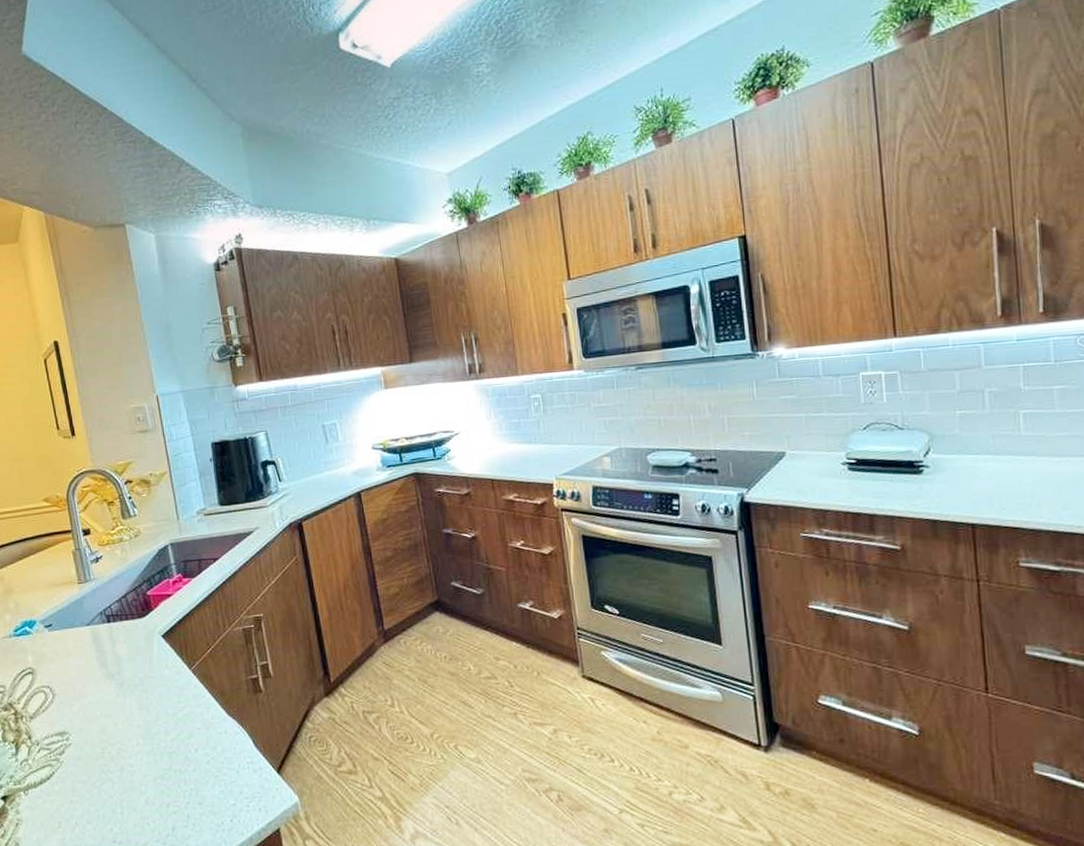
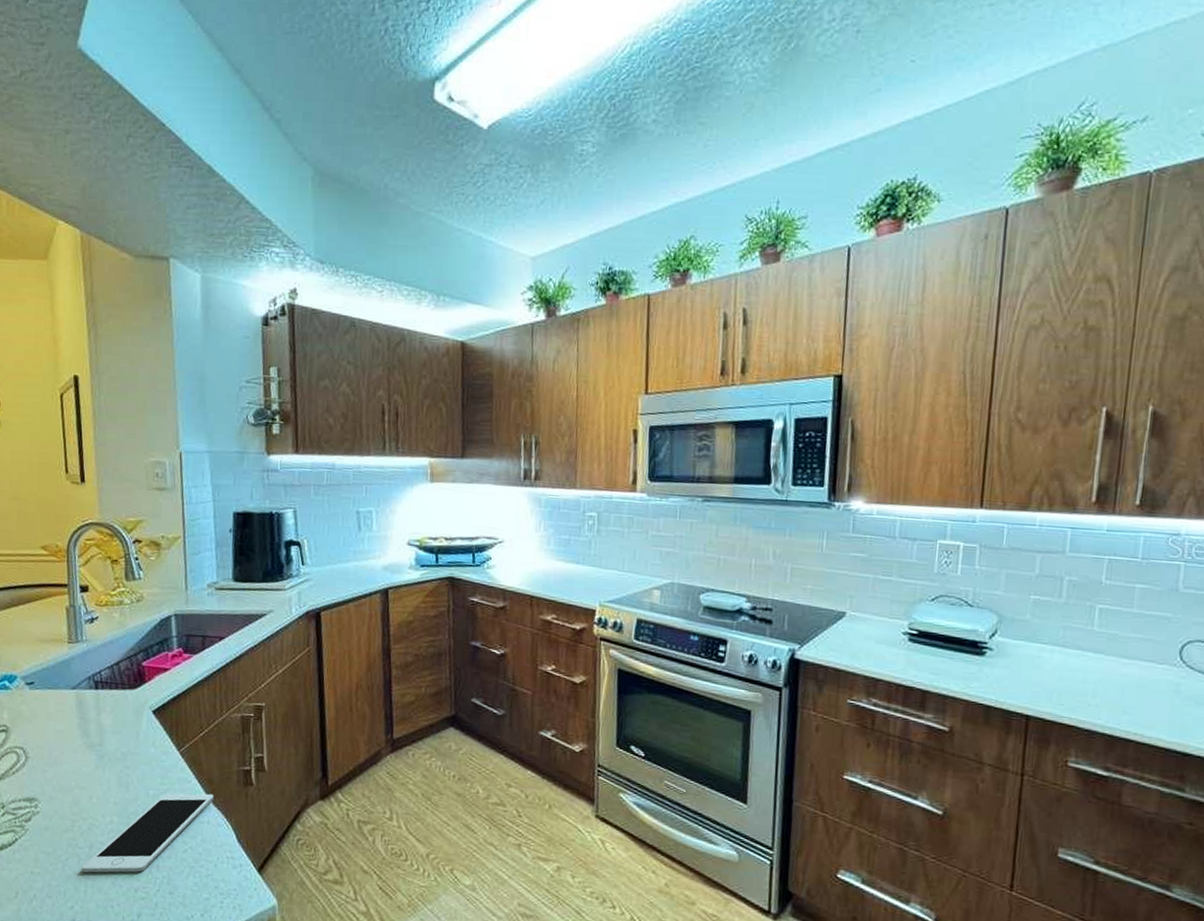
cell phone: none [115,705,228,795] -> present [81,793,214,873]

